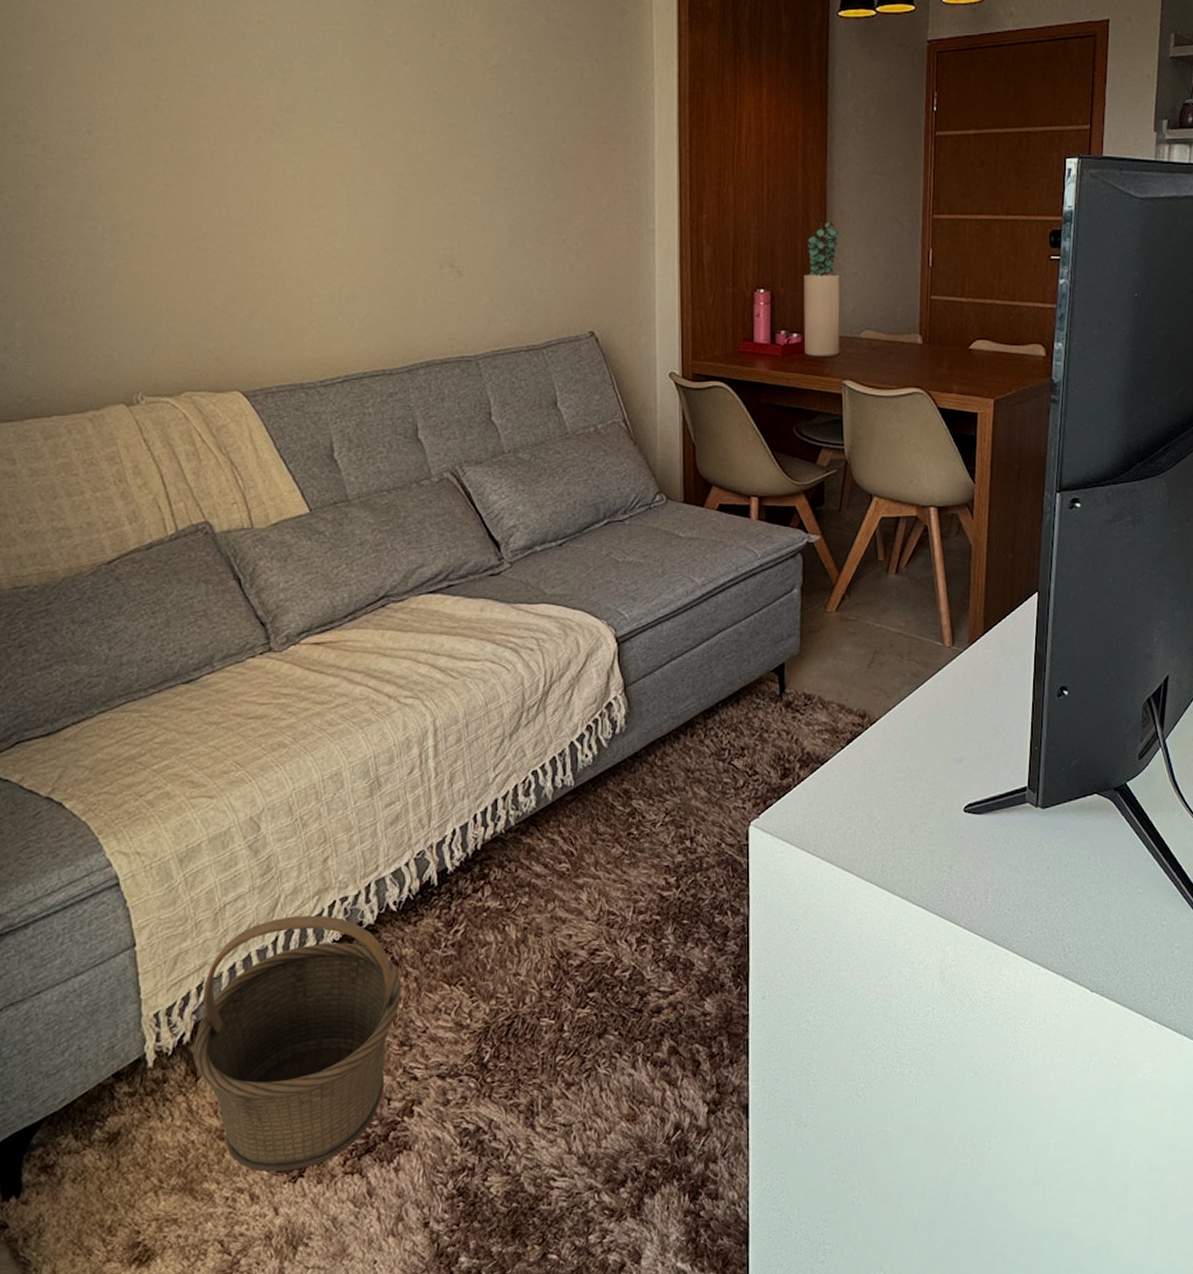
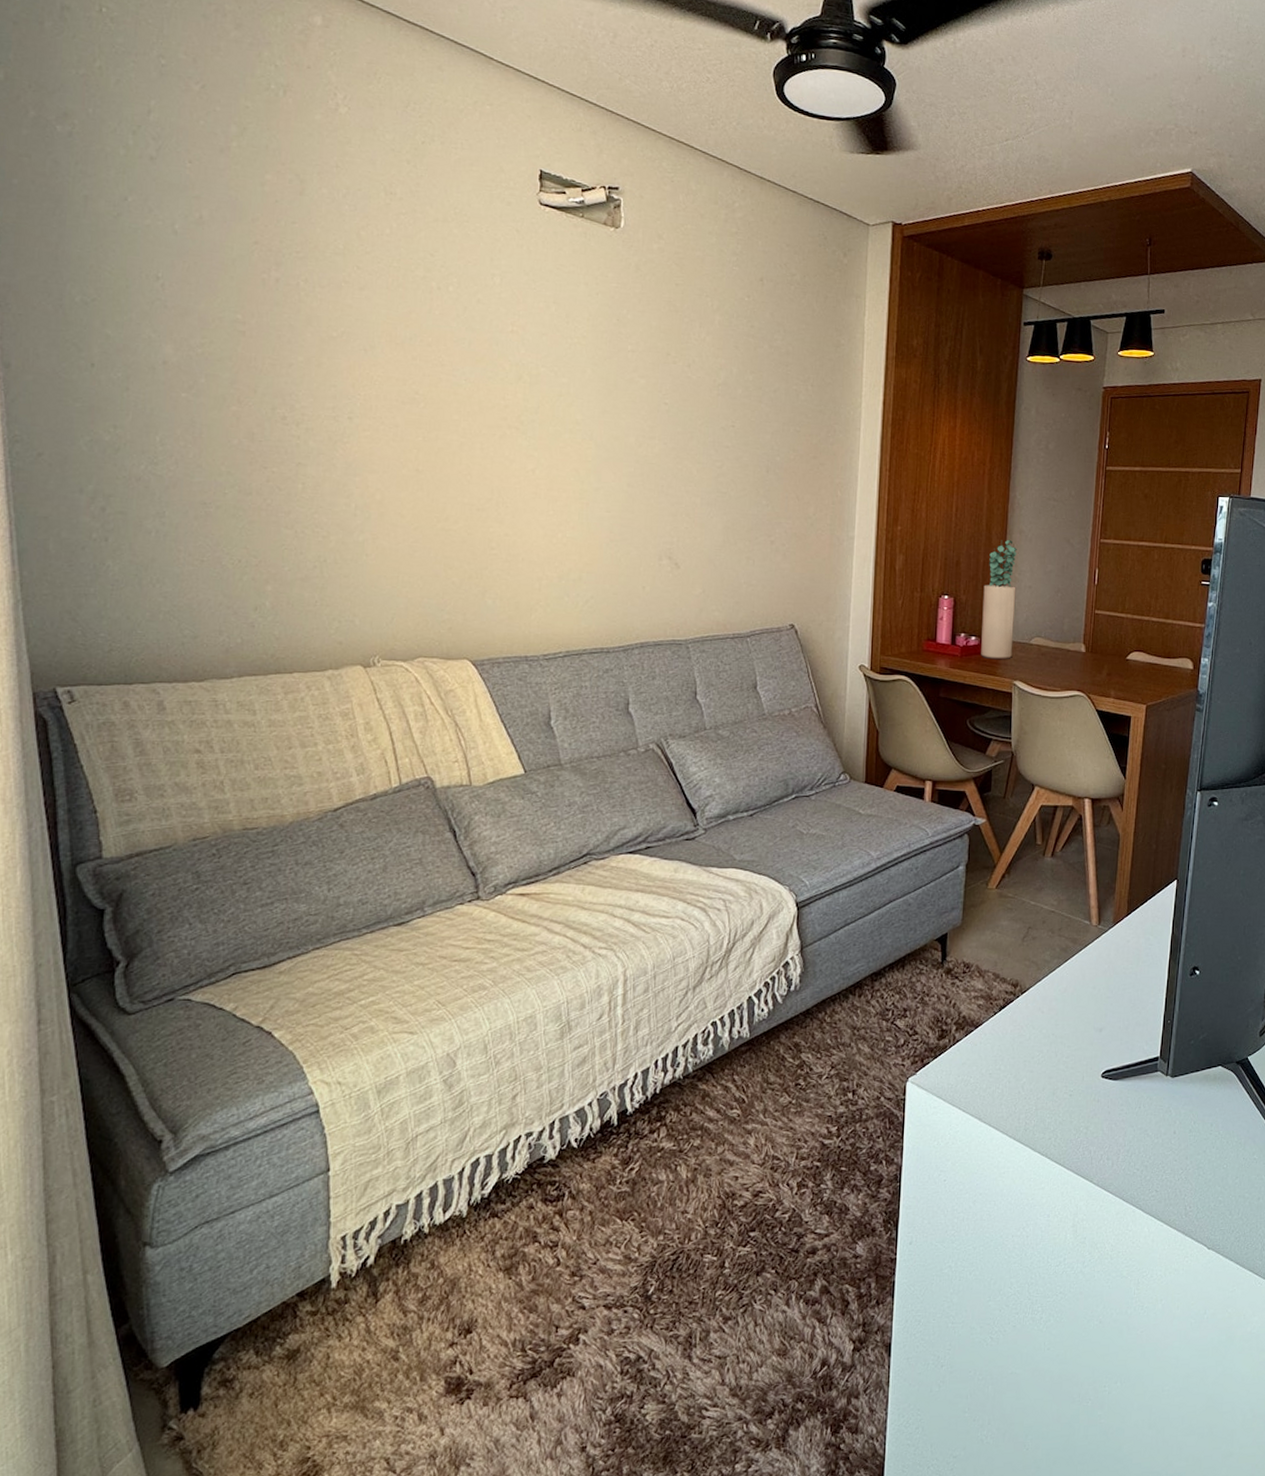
basket: present [193,915,401,1172] -> none [375,1148,576,1393]

